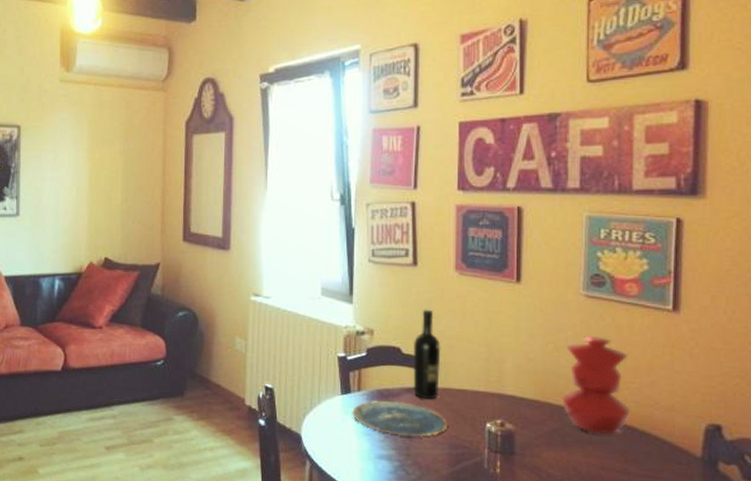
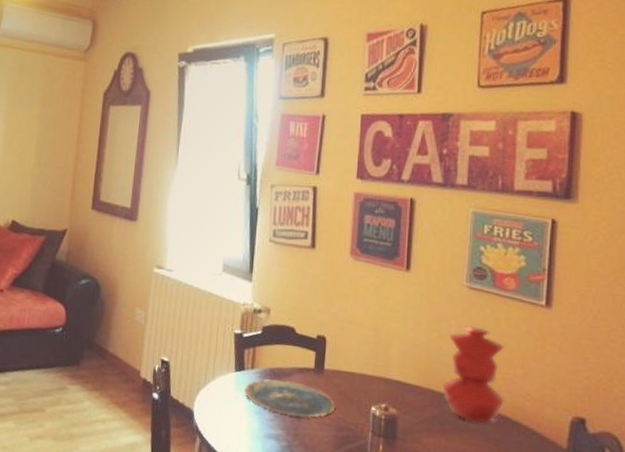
wine bottle: present [413,309,441,400] -> none [305,291,333,381]

